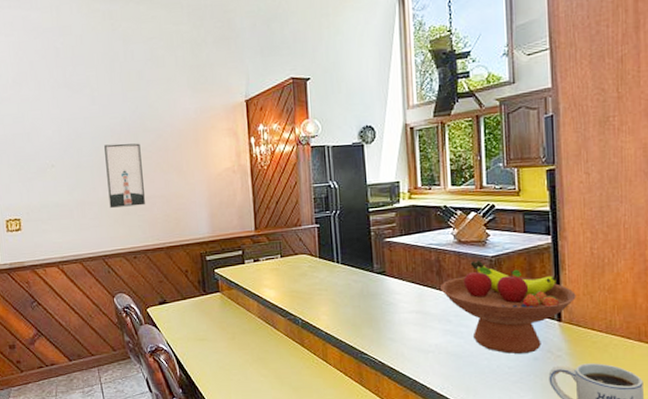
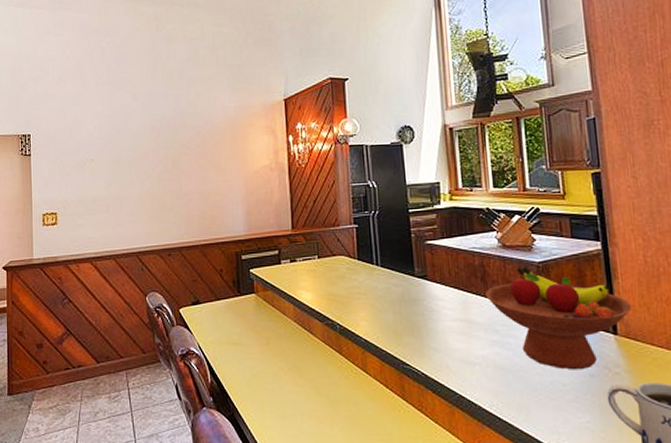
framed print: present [104,143,145,208] -> none [144,139,182,203]

